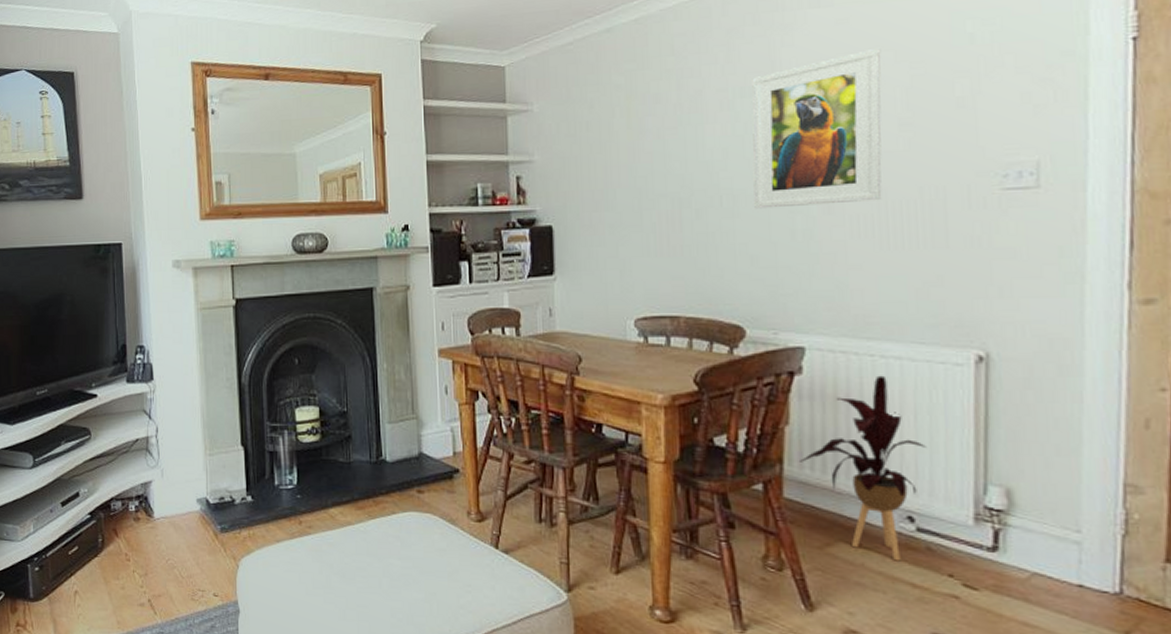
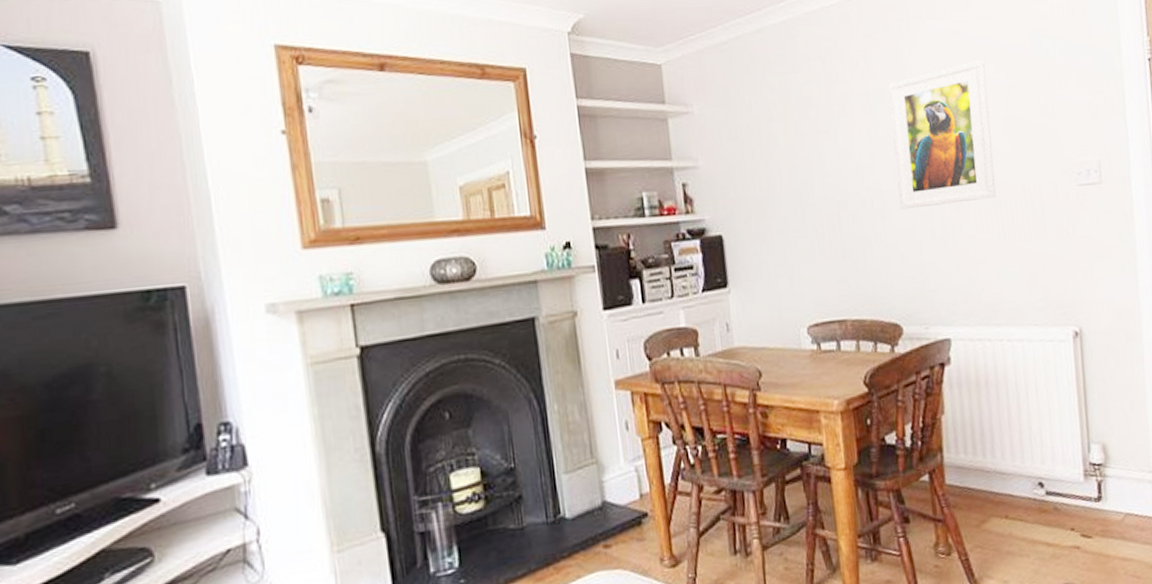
house plant: present [800,375,928,561] -> none [955,357,1047,526]

